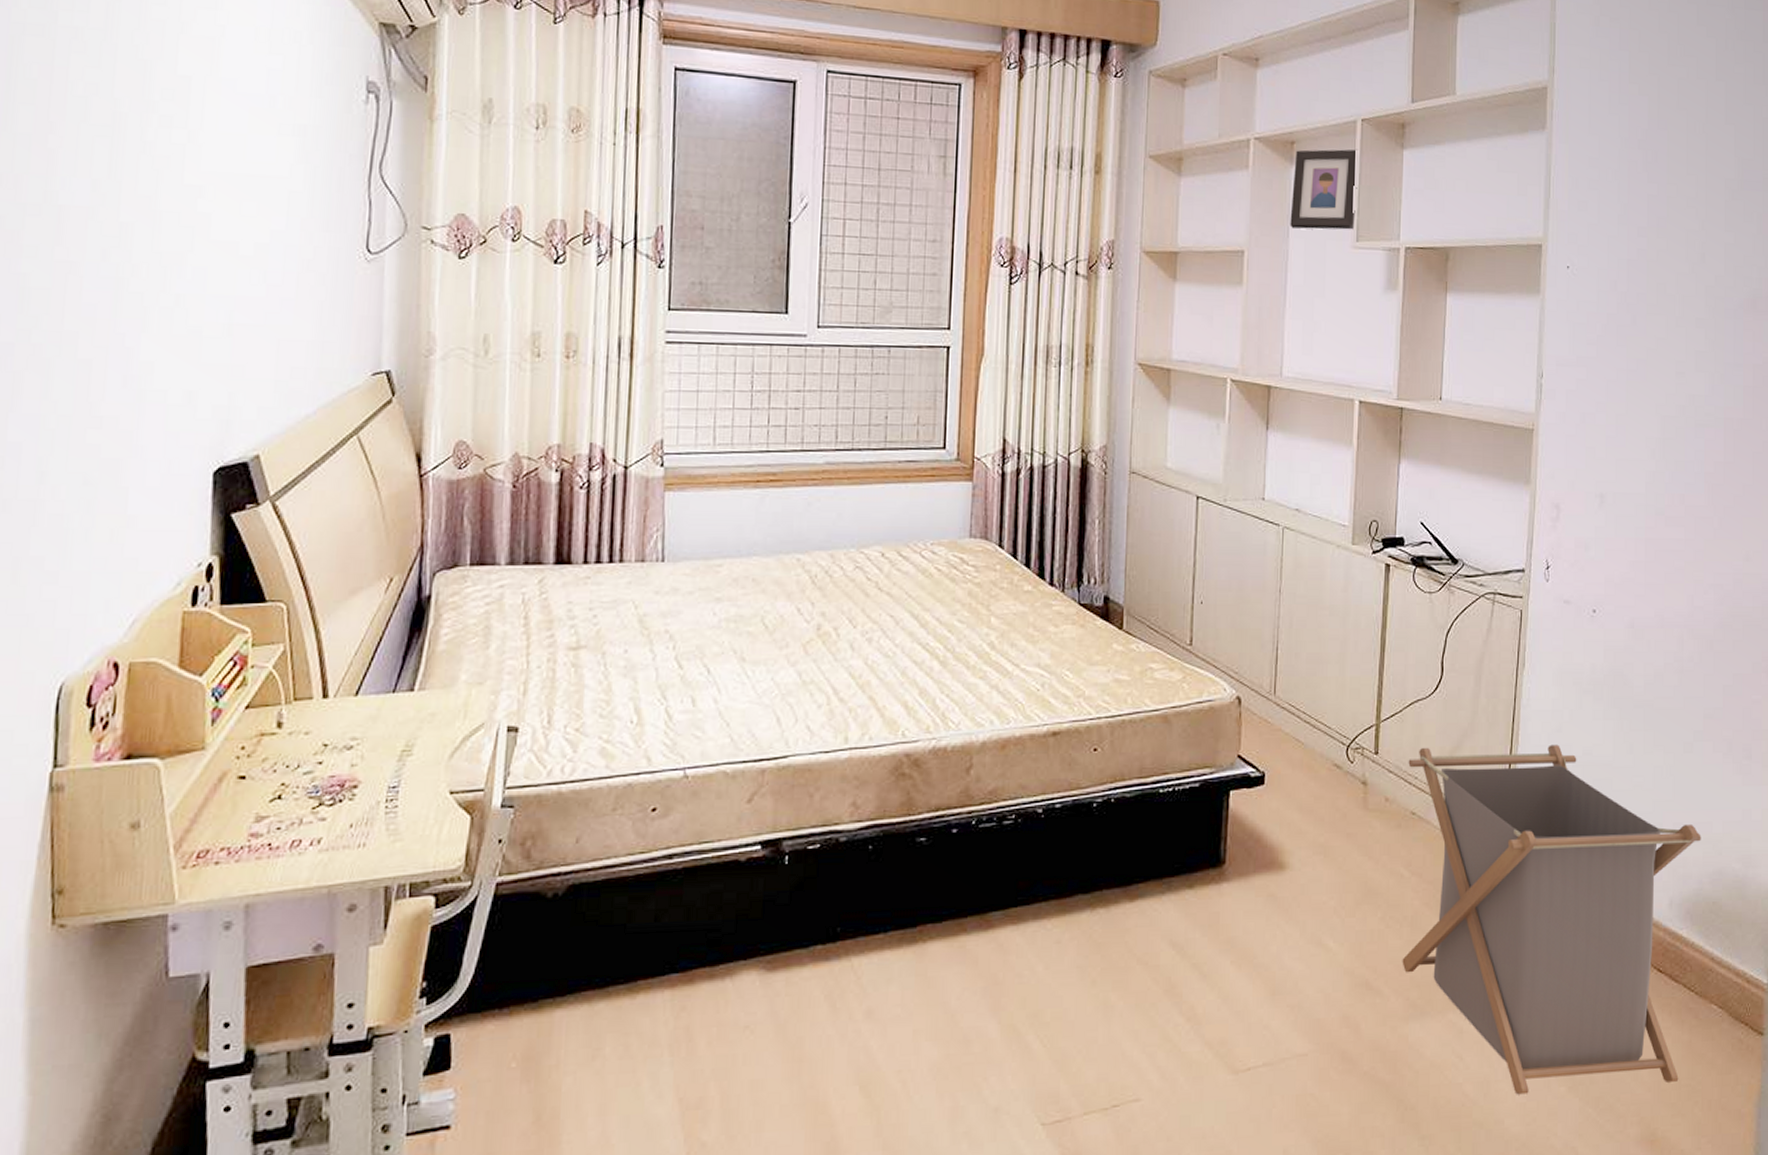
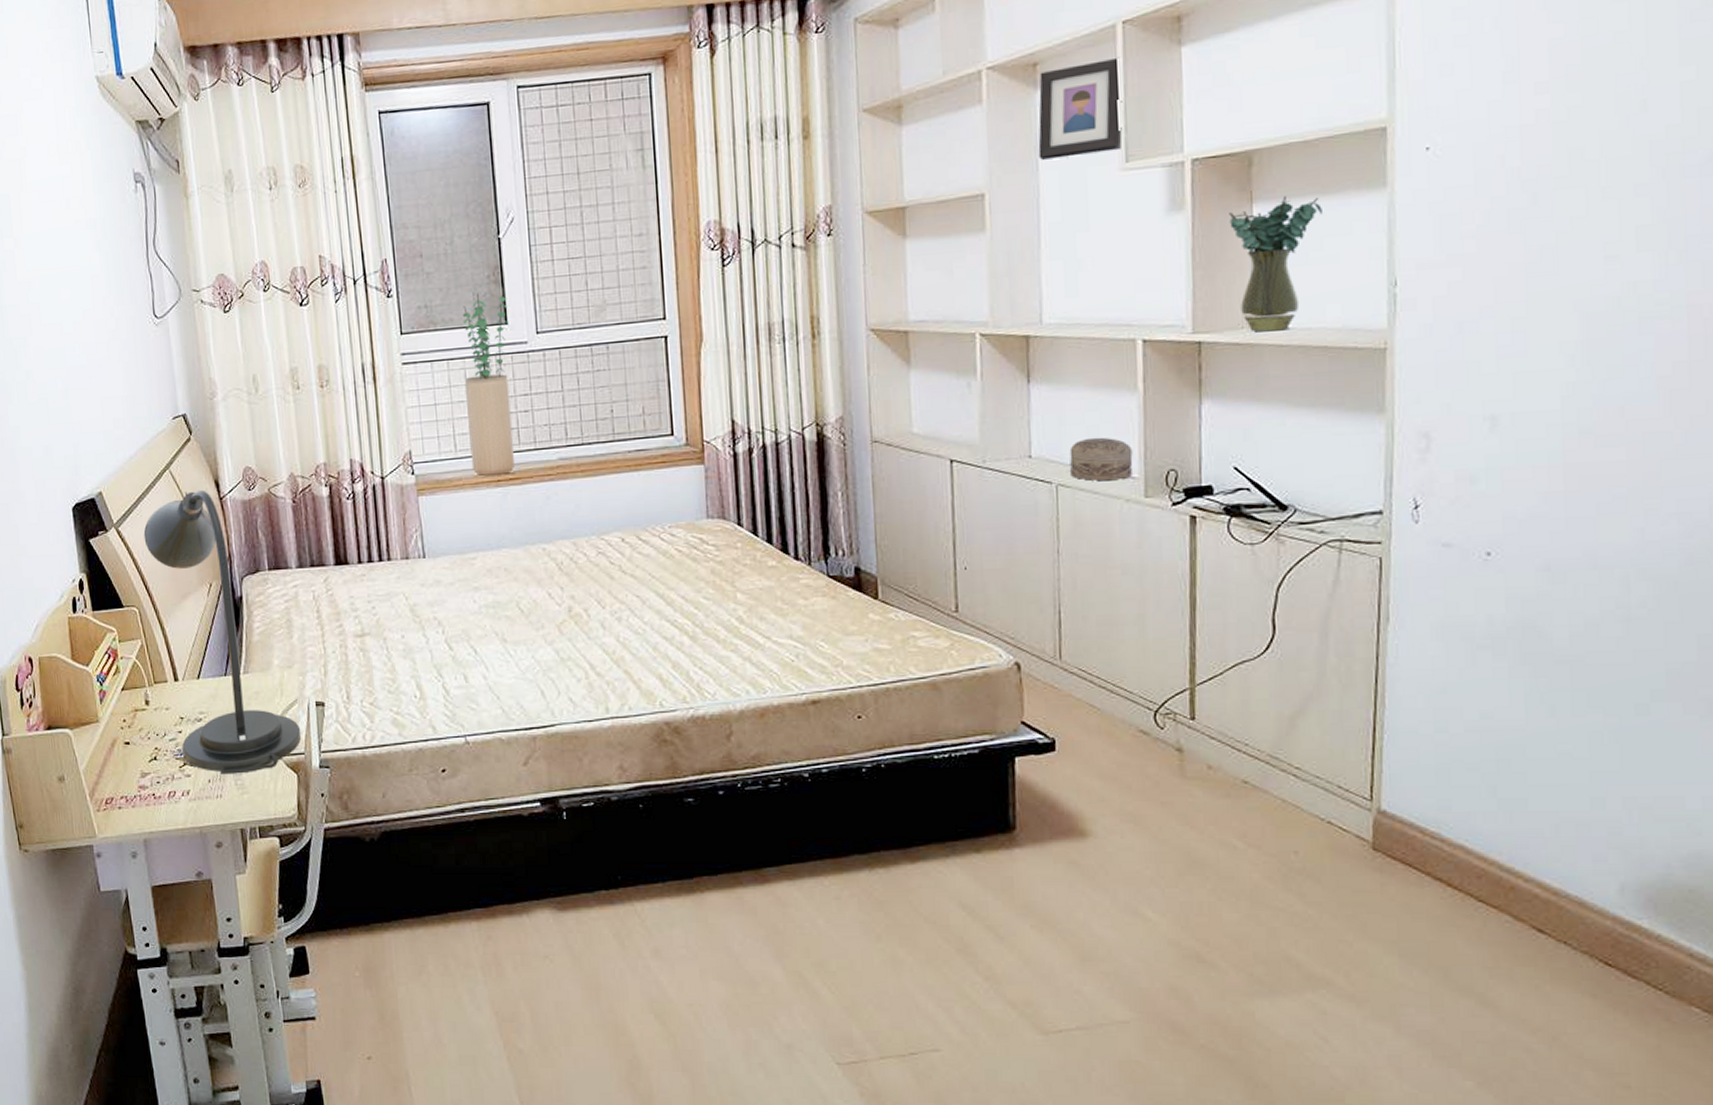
desk lamp: none [309,463,484,817] -> present [143,489,302,774]
vase: none [730,273,791,475] -> present [462,286,514,476]
decorative box: none [1295,485,1345,527] -> present [1069,437,1133,481]
laundry basket: present [1402,744,1701,1095] -> none [1235,707,1668,1089]
vase: none [1430,290,1495,405] -> present [1229,196,1322,332]

